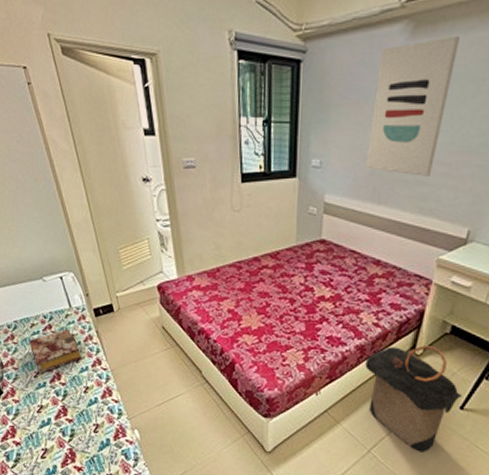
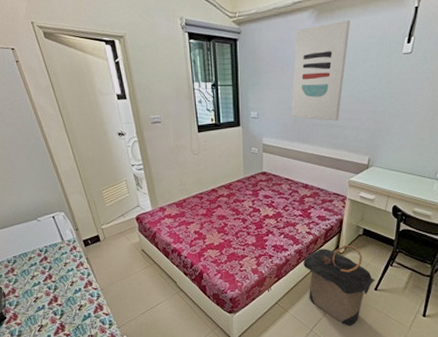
book: present [29,328,81,374] -> none [28,258,75,299]

